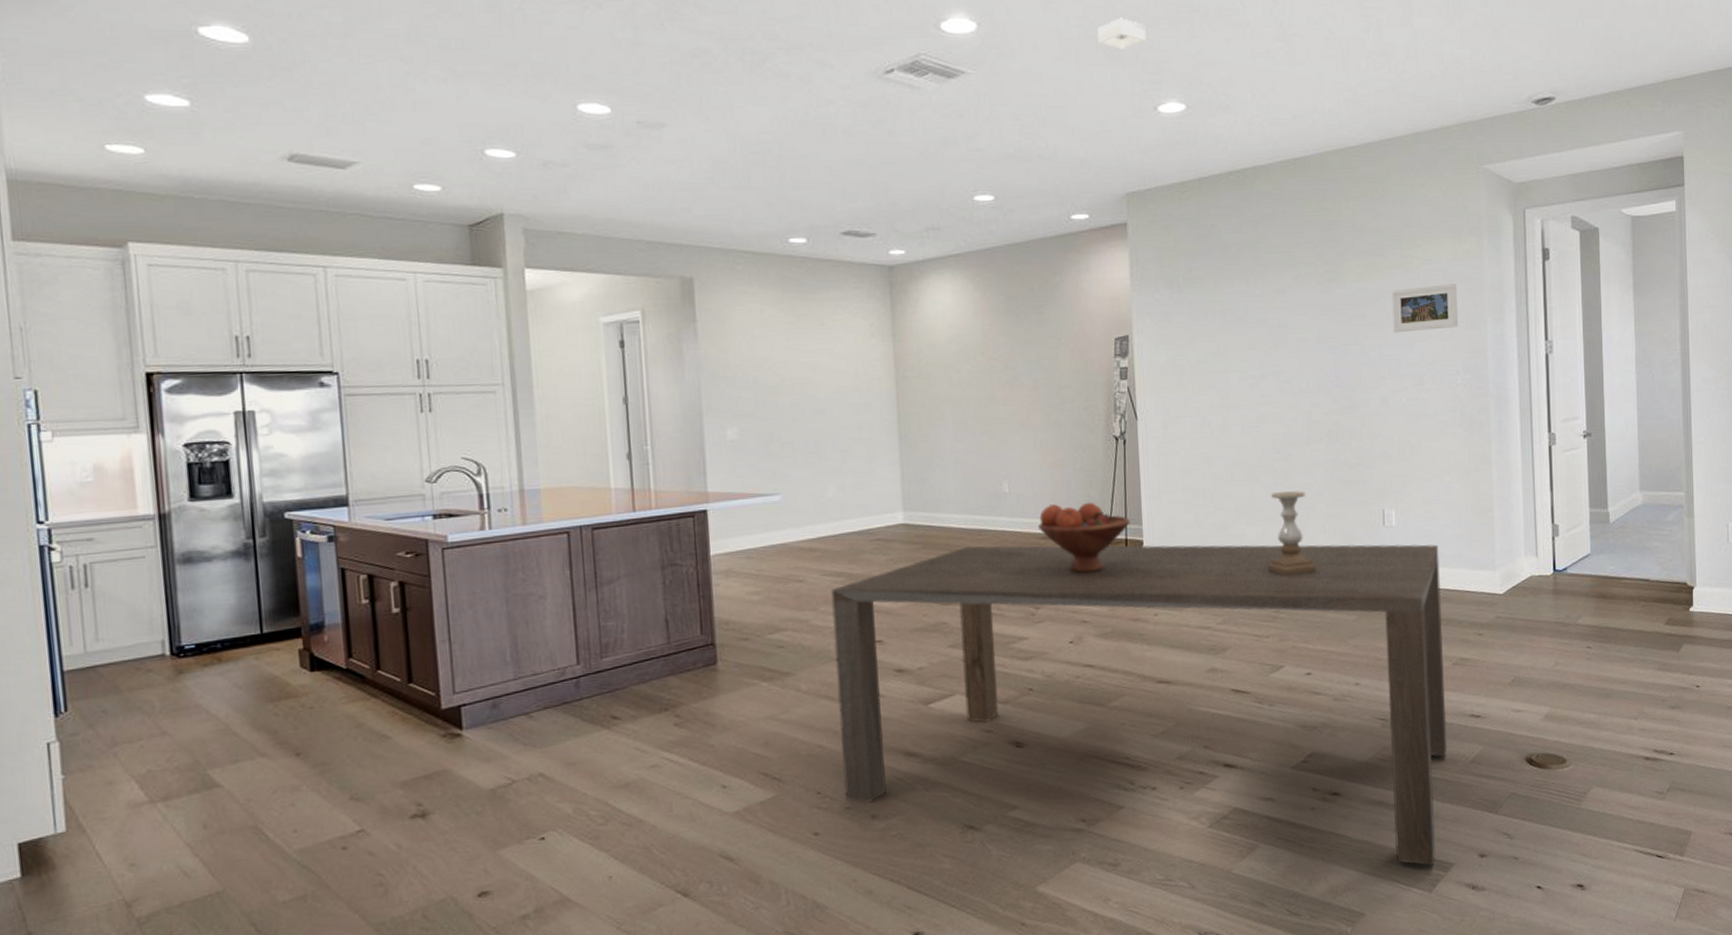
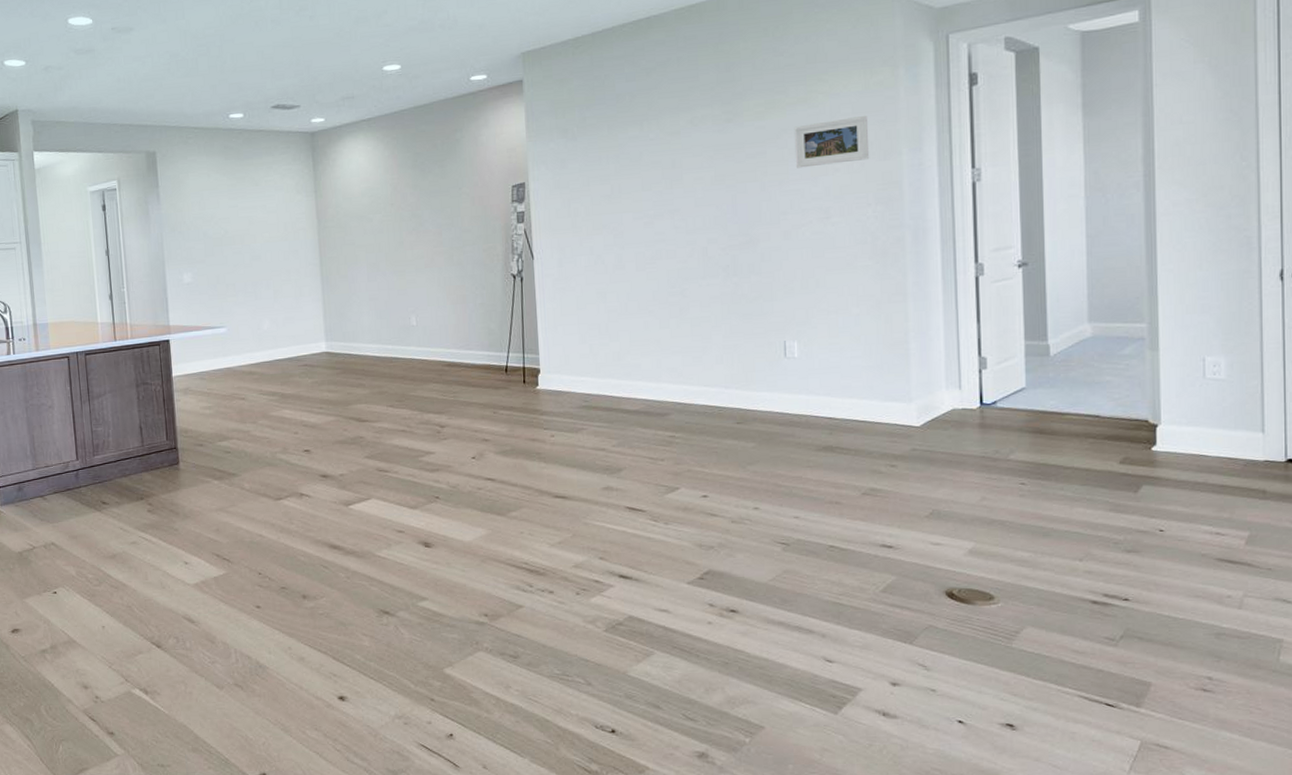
dining table: present [831,544,1448,866] -> none [267,371,855,688]
fruit bowl: present [1038,502,1131,574] -> none [443,333,528,397]
candle holder: present [1268,491,1317,576] -> none [663,323,714,404]

